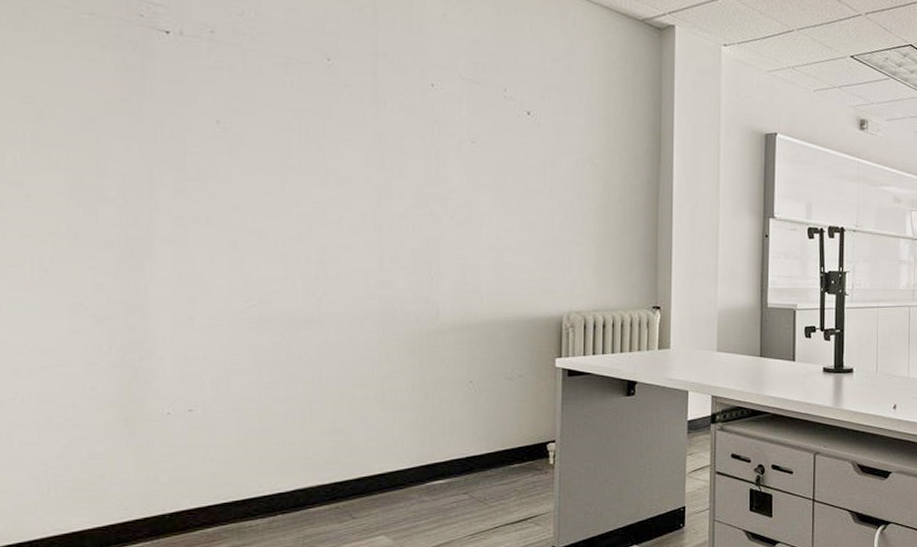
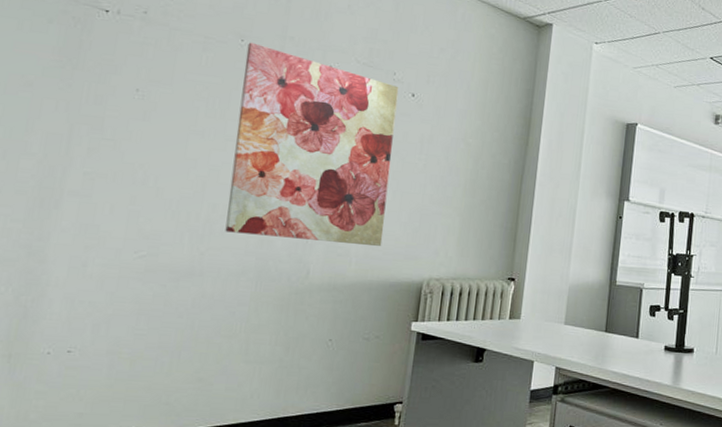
wall art: none [335,61,514,280] -> present [225,42,399,246]

